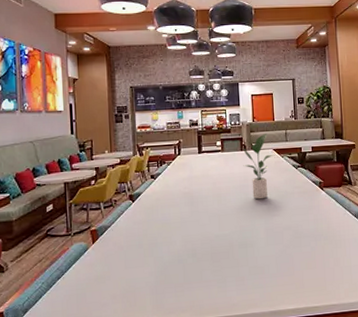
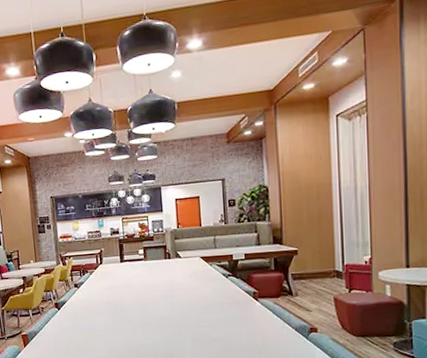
potted plant: present [243,134,275,200] -> none [167,240,203,310]

